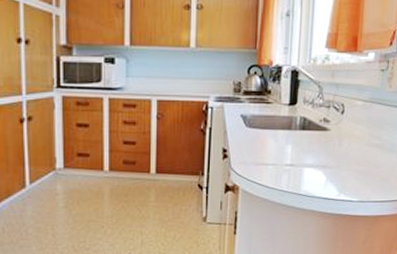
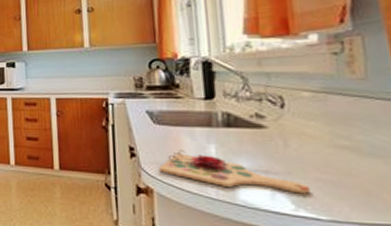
cutting board: none [246,150,351,183] -> present [159,150,311,194]

